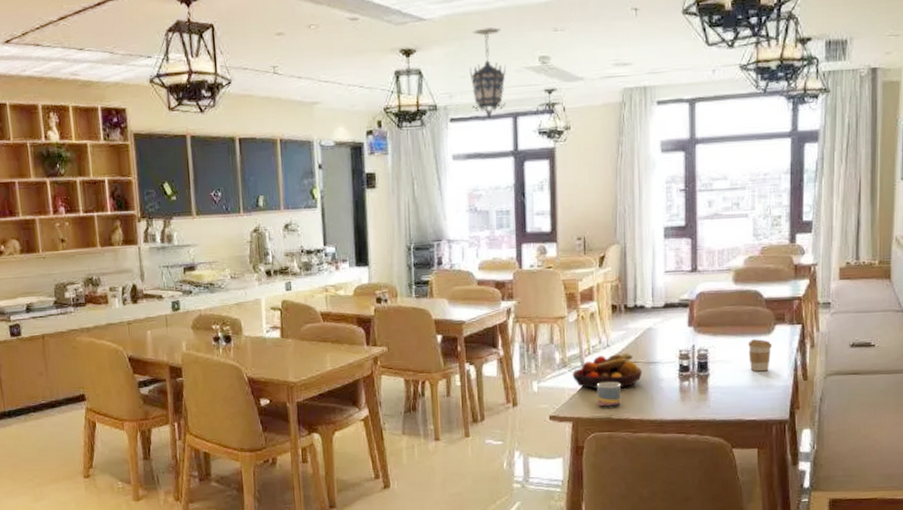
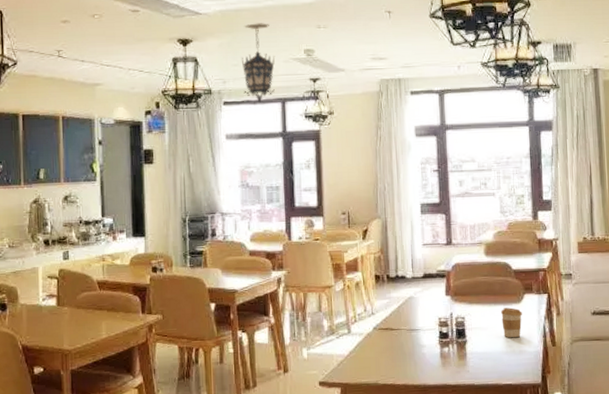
fruit bowl: present [572,352,643,389] -> none [340,320,406,355]
mug: present [596,381,621,408] -> none [363,348,386,374]

